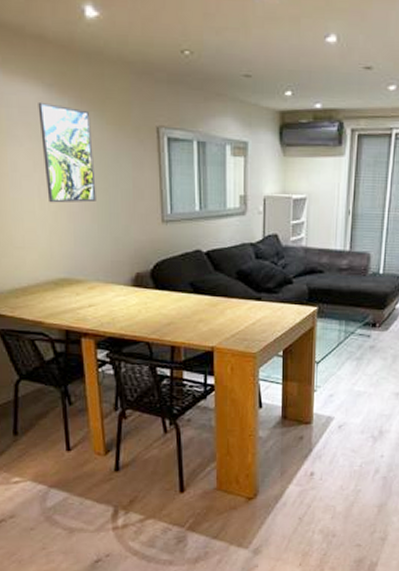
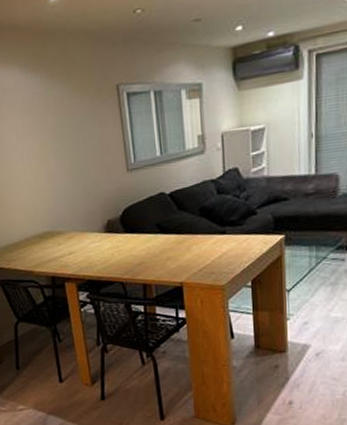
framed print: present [38,101,97,203] -> none [16,82,69,168]

